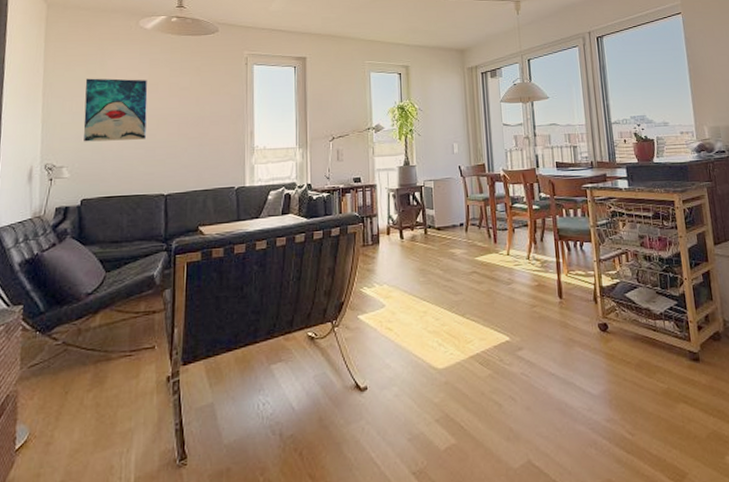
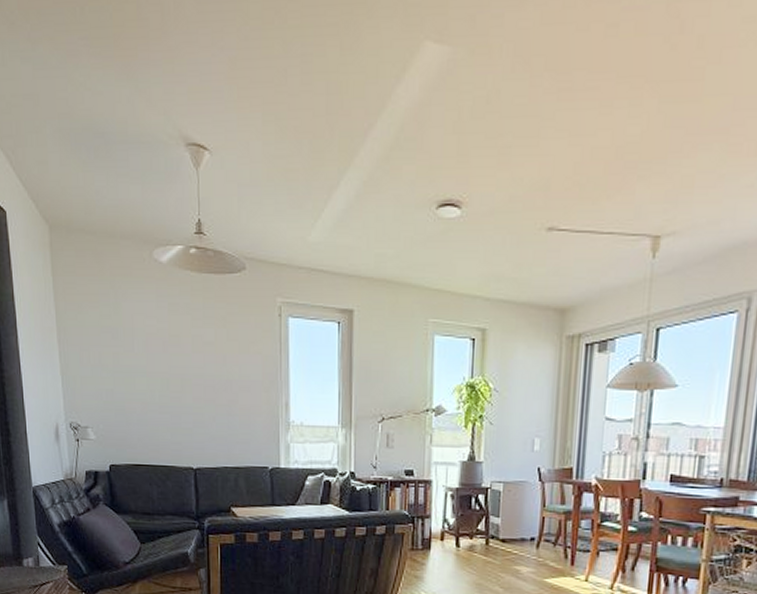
wall art: present [83,78,148,142] -> none [100,324,170,403]

